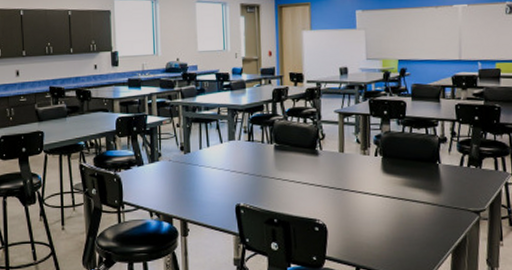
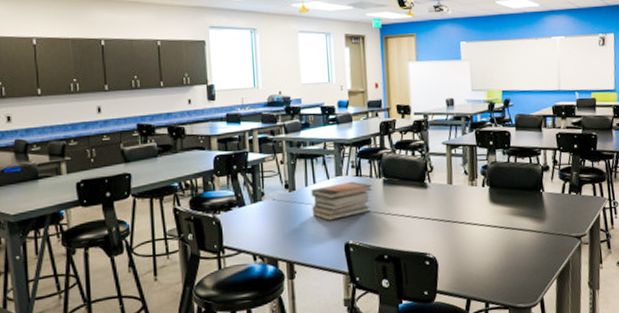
book stack: none [205,146,265,183] -> present [311,181,373,221]

